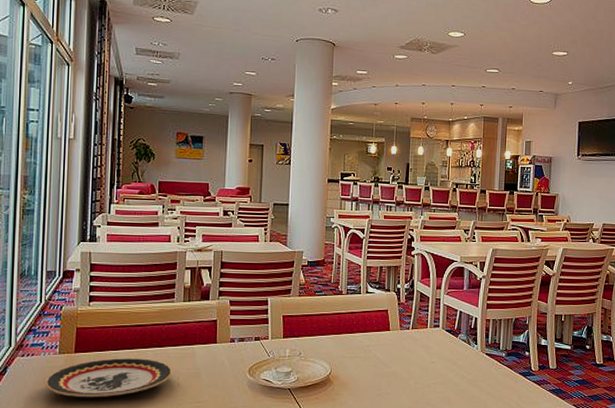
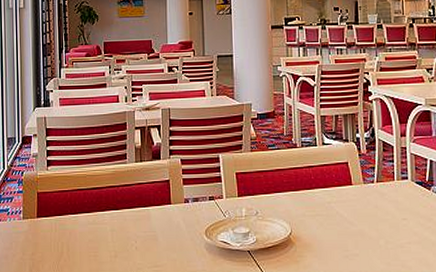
plate: present [44,358,173,397] -> none [12,222,131,262]

